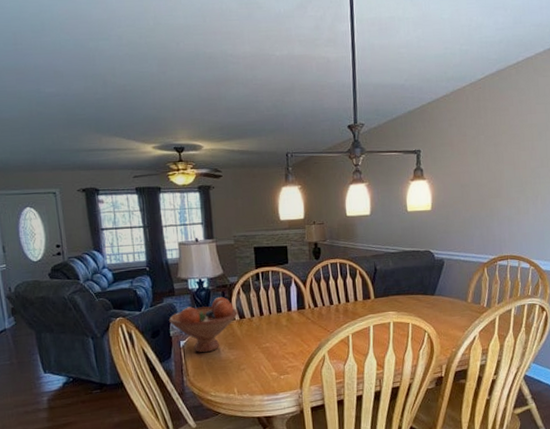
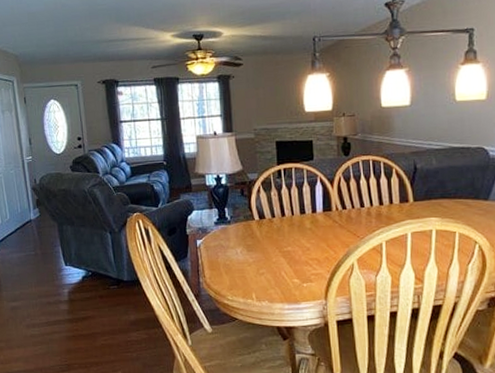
fruit bowl: present [169,296,238,353] -> none [186,194,257,254]

